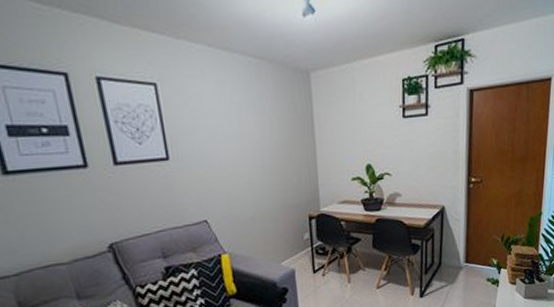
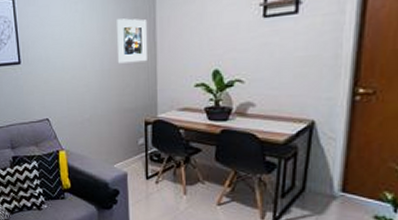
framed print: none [275,113,307,159] -> present [117,18,148,64]

